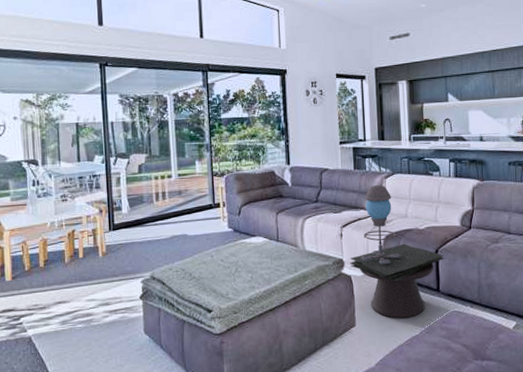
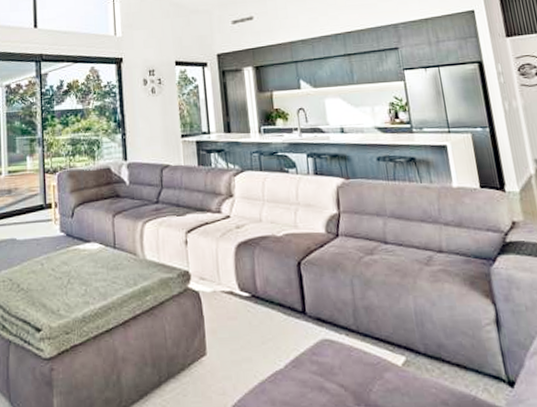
side table: present [349,243,445,318] -> none [196,253,310,346]
table lamp: present [362,185,401,265] -> none [210,183,257,279]

